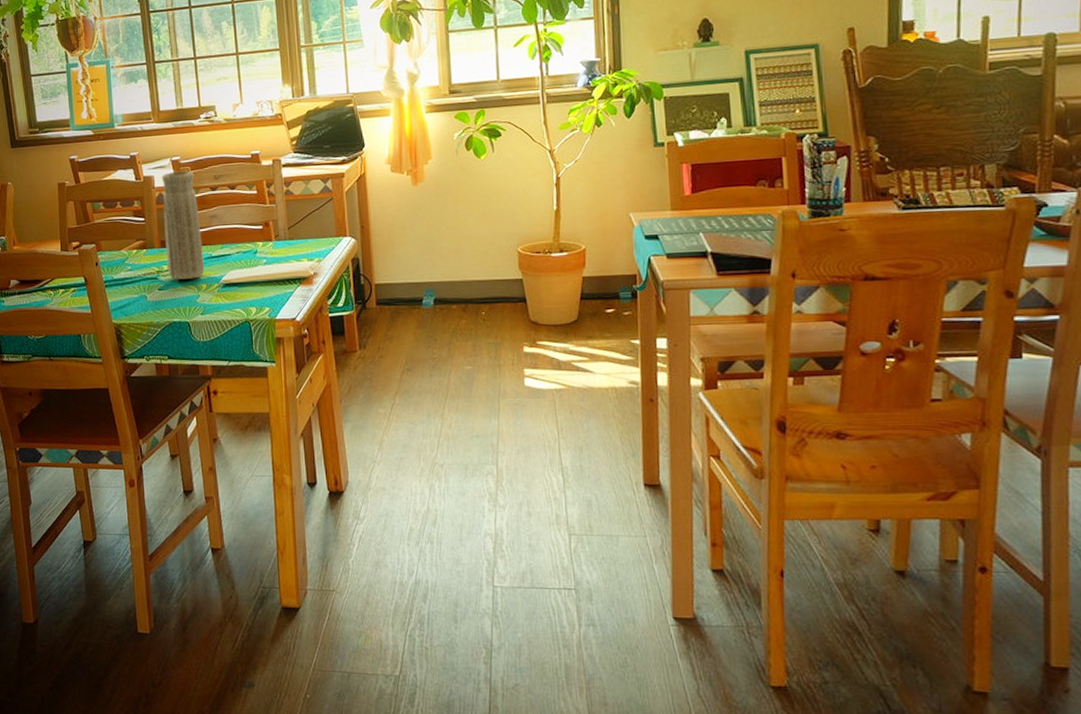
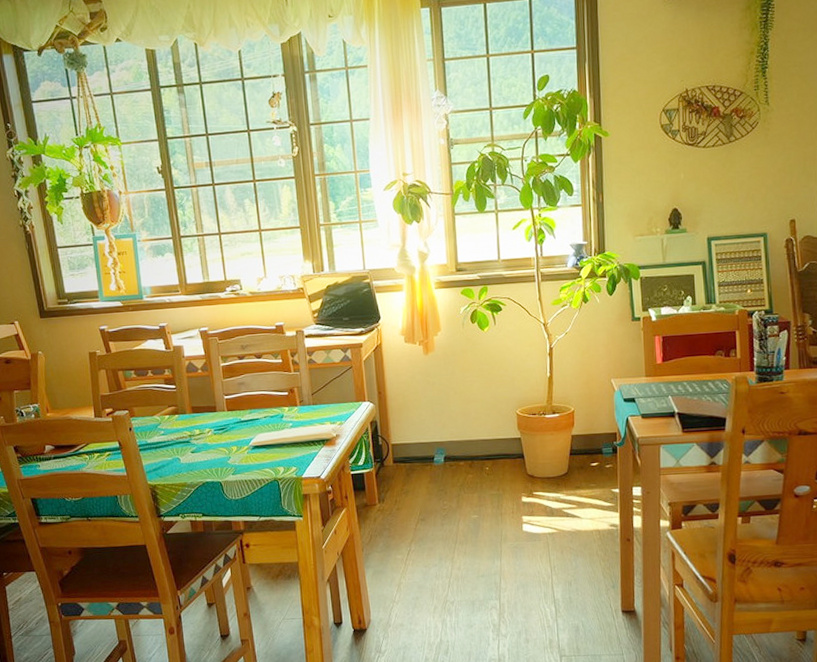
vase: present [161,171,205,280] -> none [190,341,235,443]

